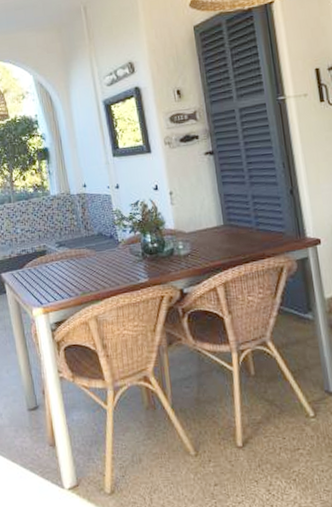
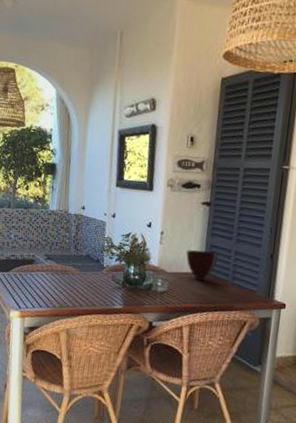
bowl: none [201,200,236,234] -> present [186,250,219,281]

